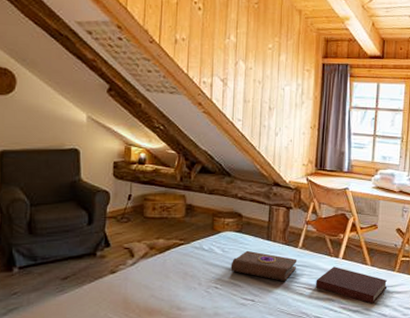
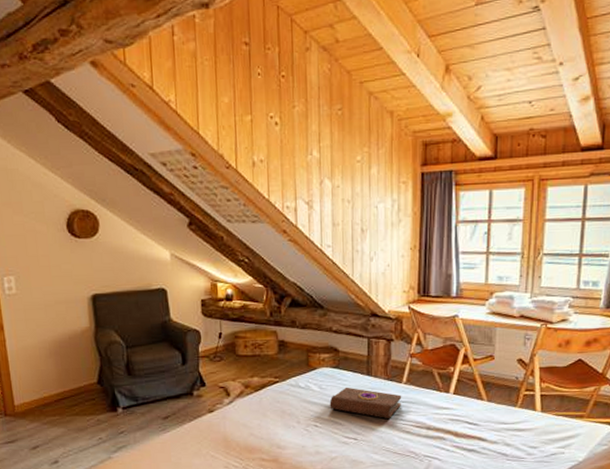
notebook: present [316,266,387,304] -> none [424,402,507,442]

